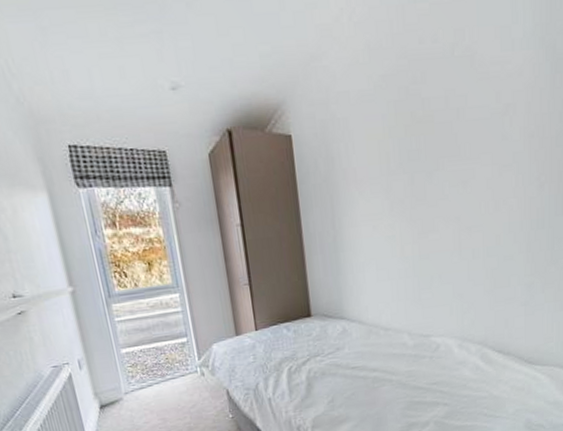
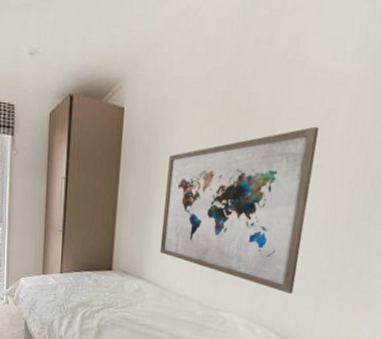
wall art: none [350,124,501,305] -> present [159,126,320,294]

